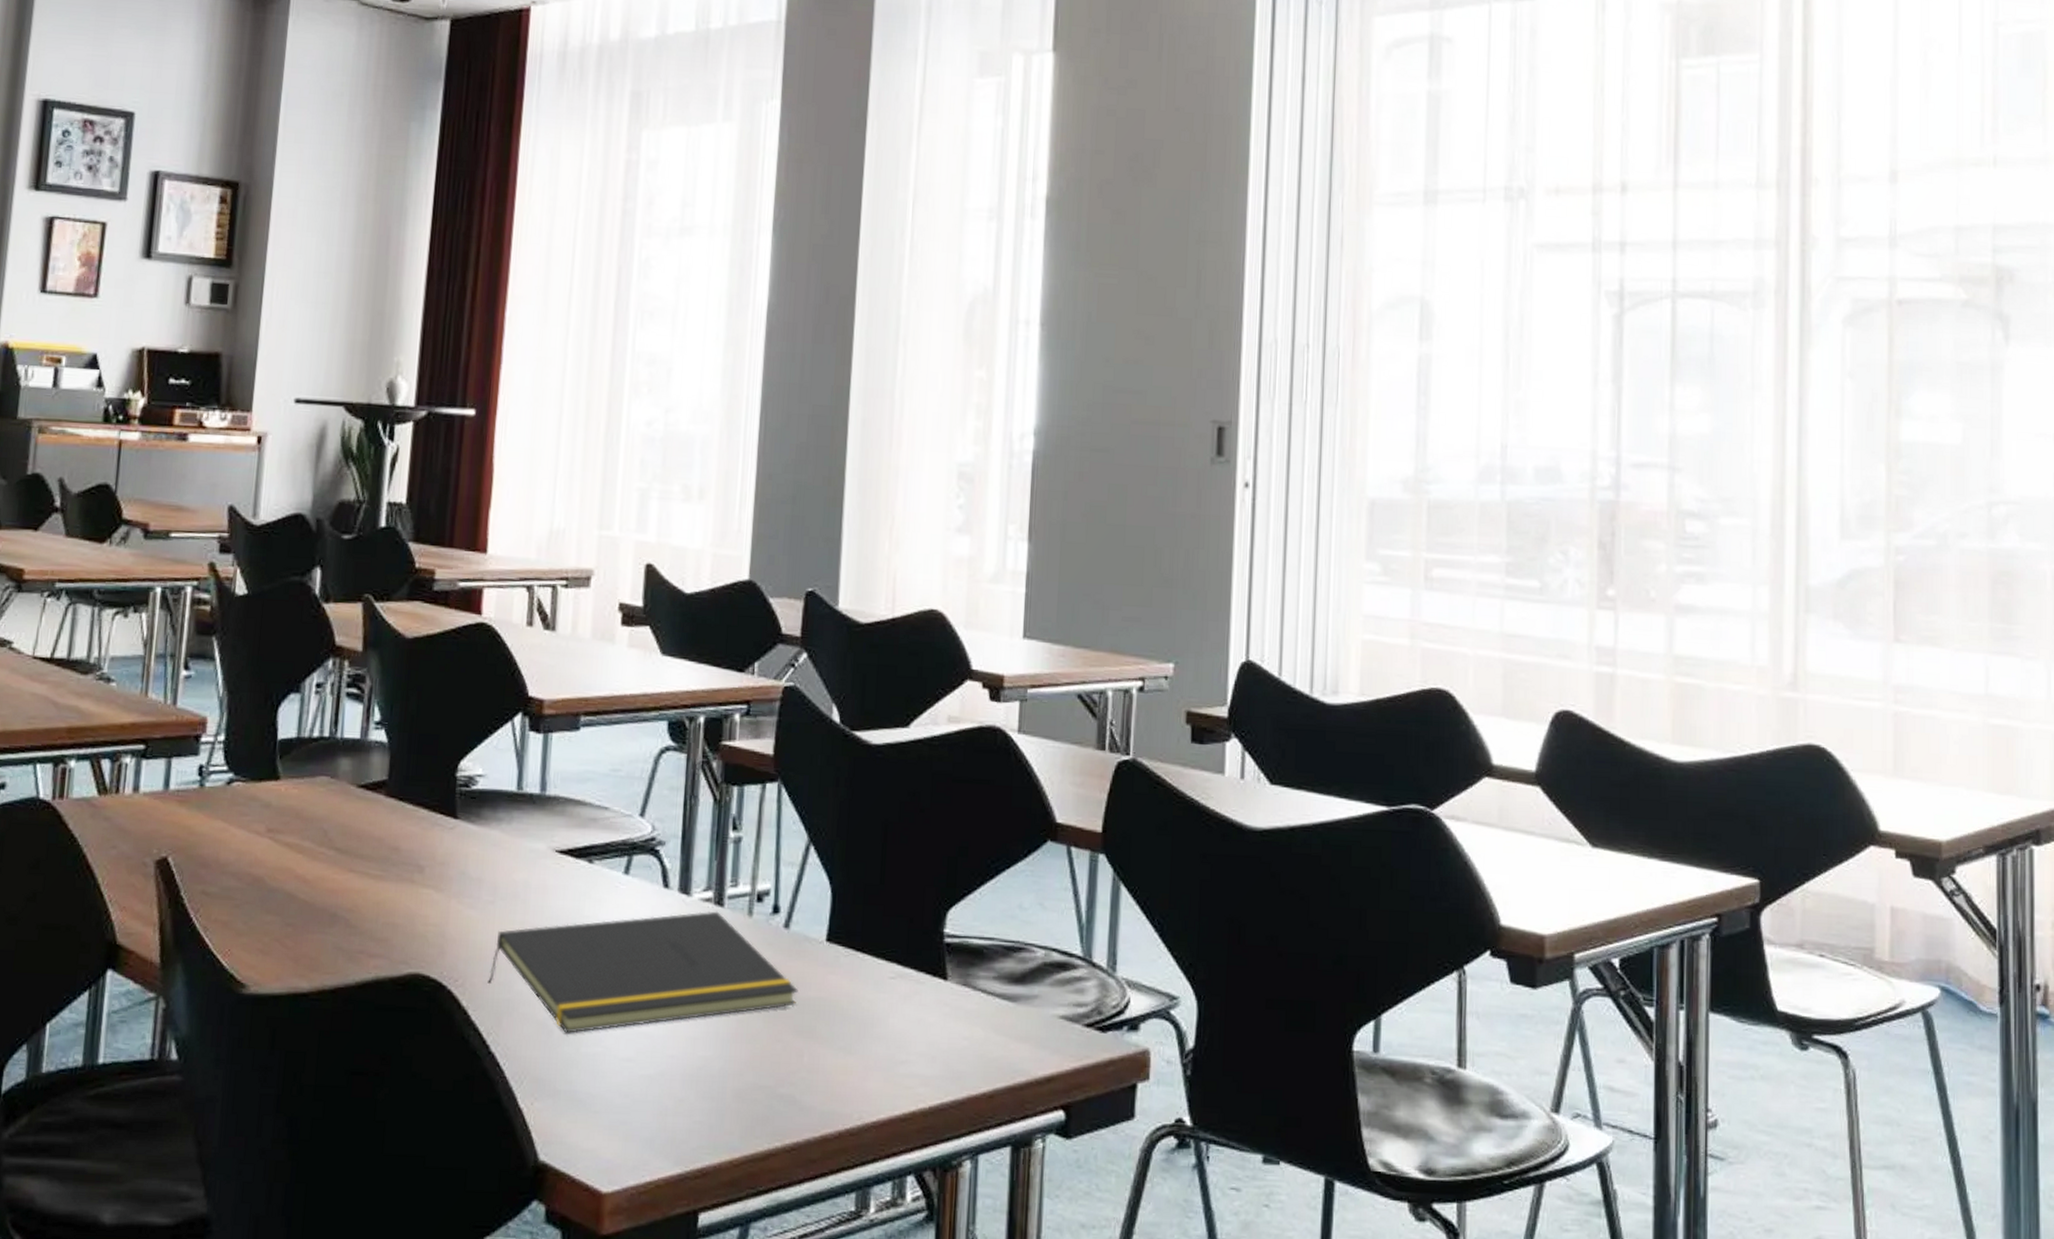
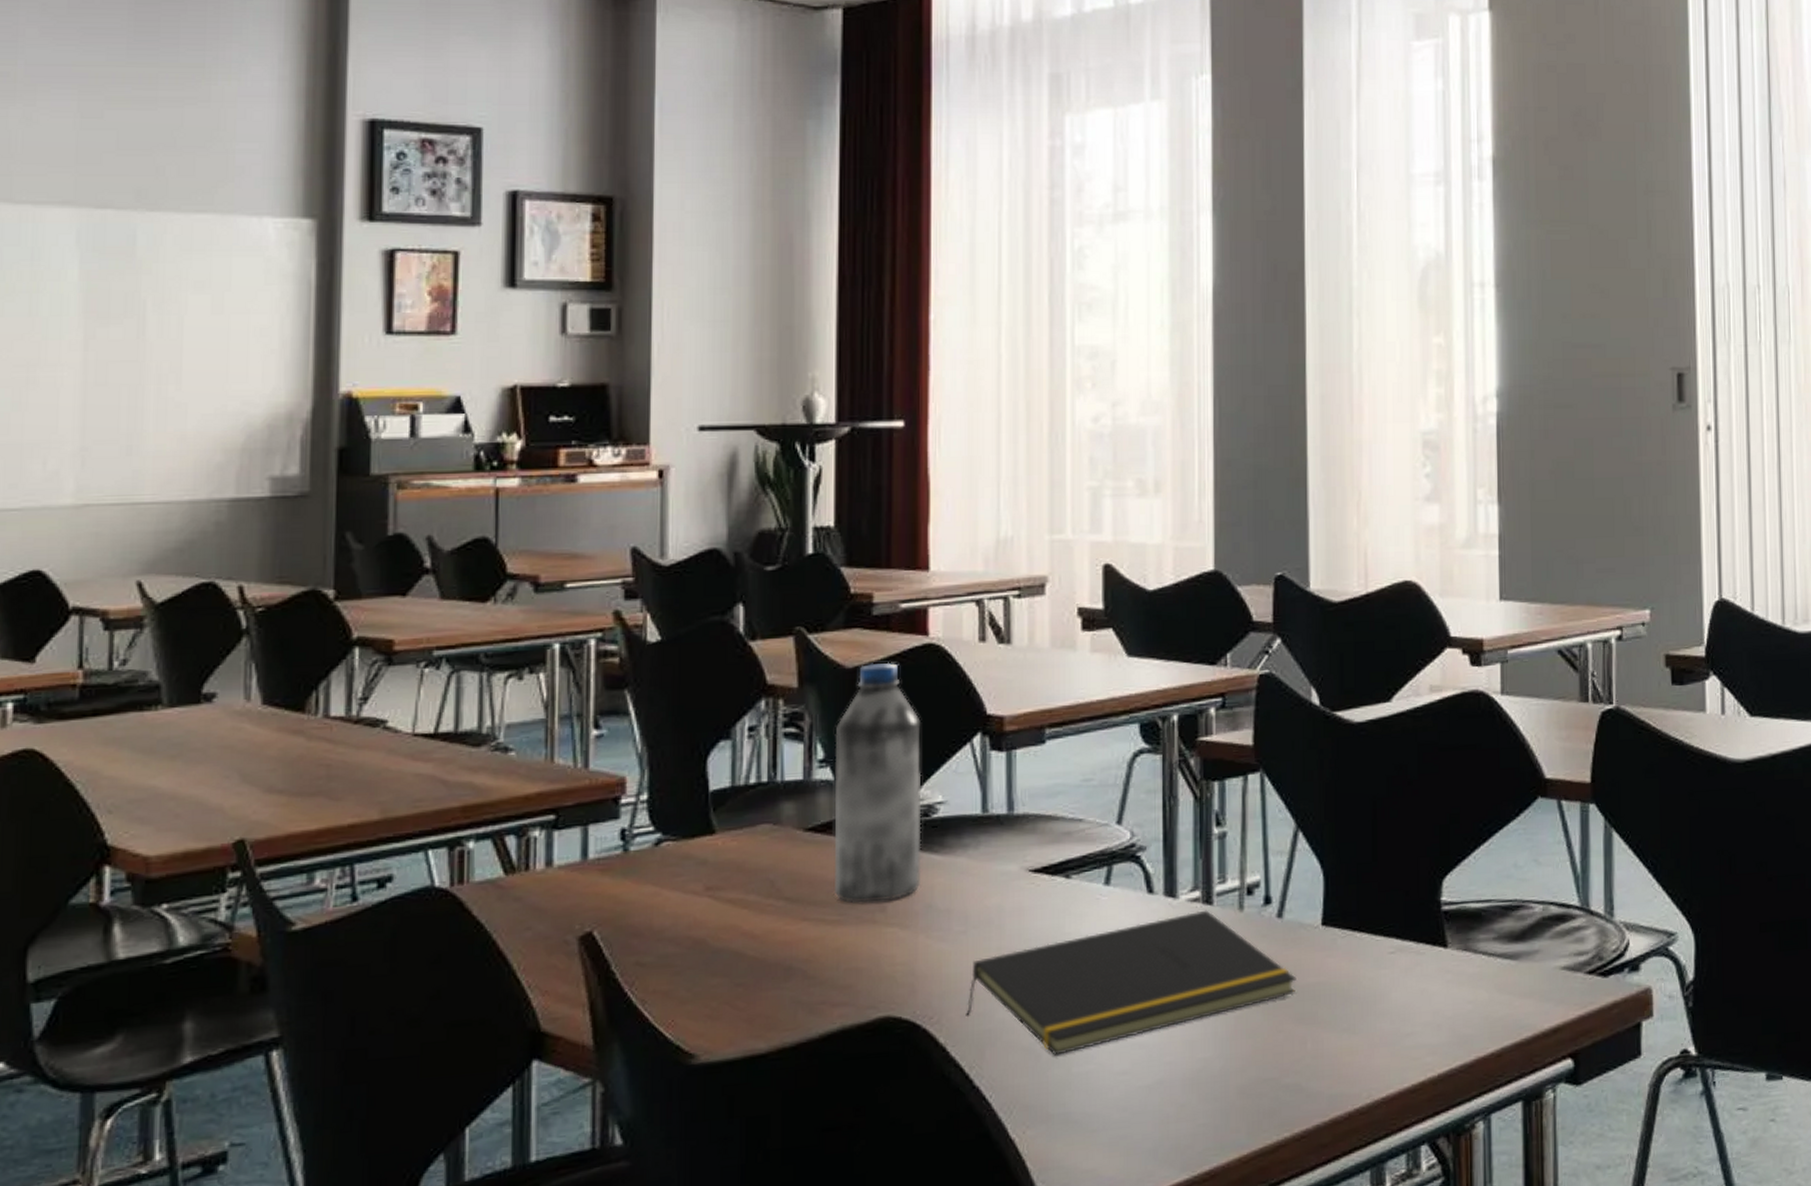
water bottle: none [380,635,469,863] -> present [834,662,922,904]

